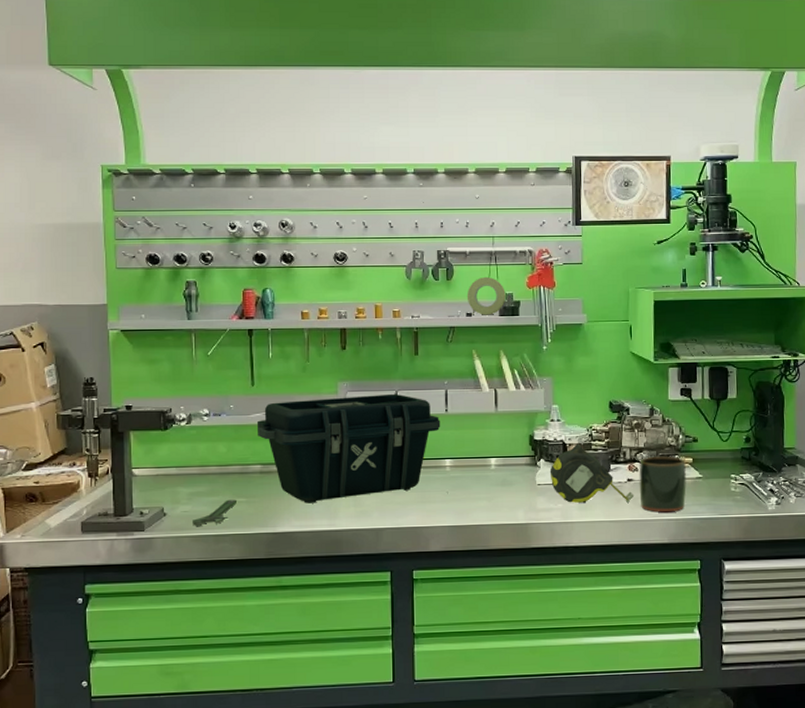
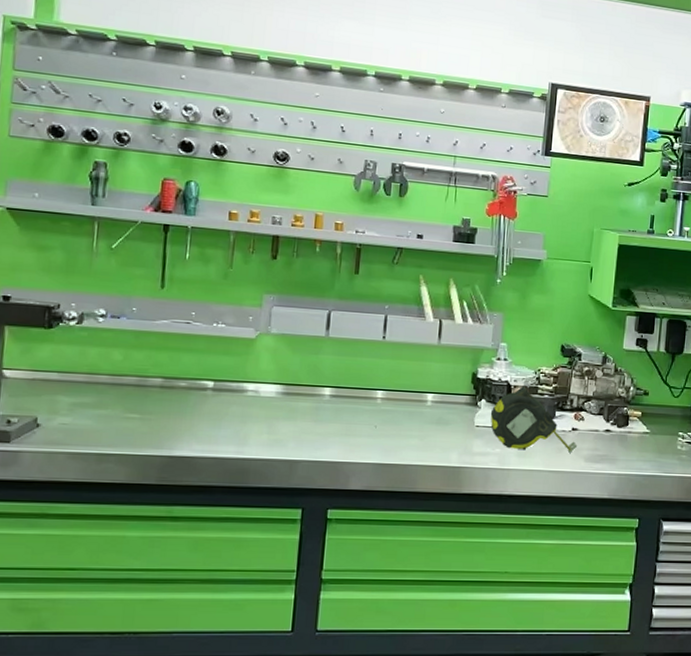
wrench: present [193,499,236,526] -> none [71,414,128,442]
toolbox: present [256,393,441,503] -> none [162,309,376,427]
adhesive tape: present [466,276,506,315] -> none [419,197,463,240]
mug: present [639,456,686,513] -> none [583,406,634,466]

